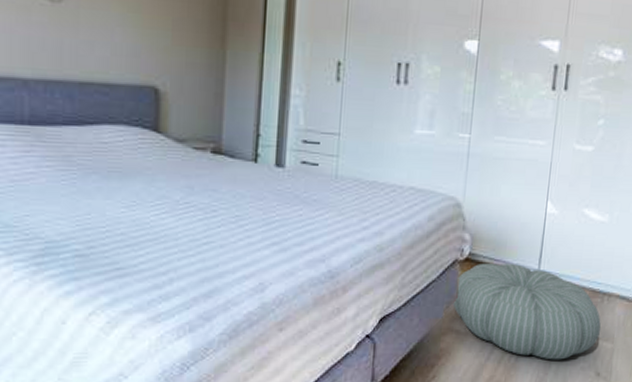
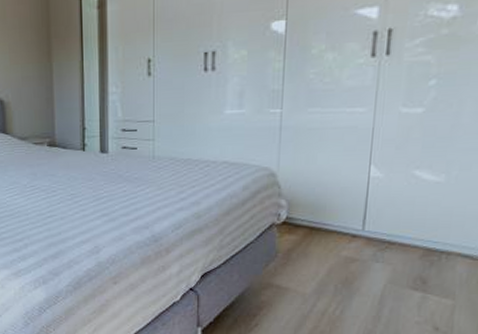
pouf: present [451,262,601,360] -> none [270,225,439,314]

